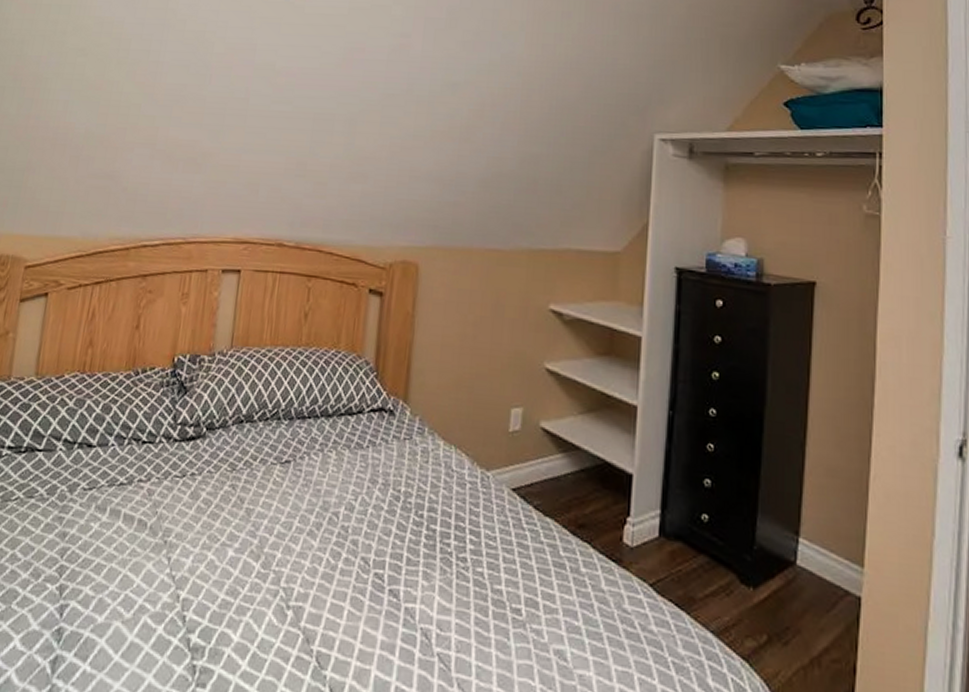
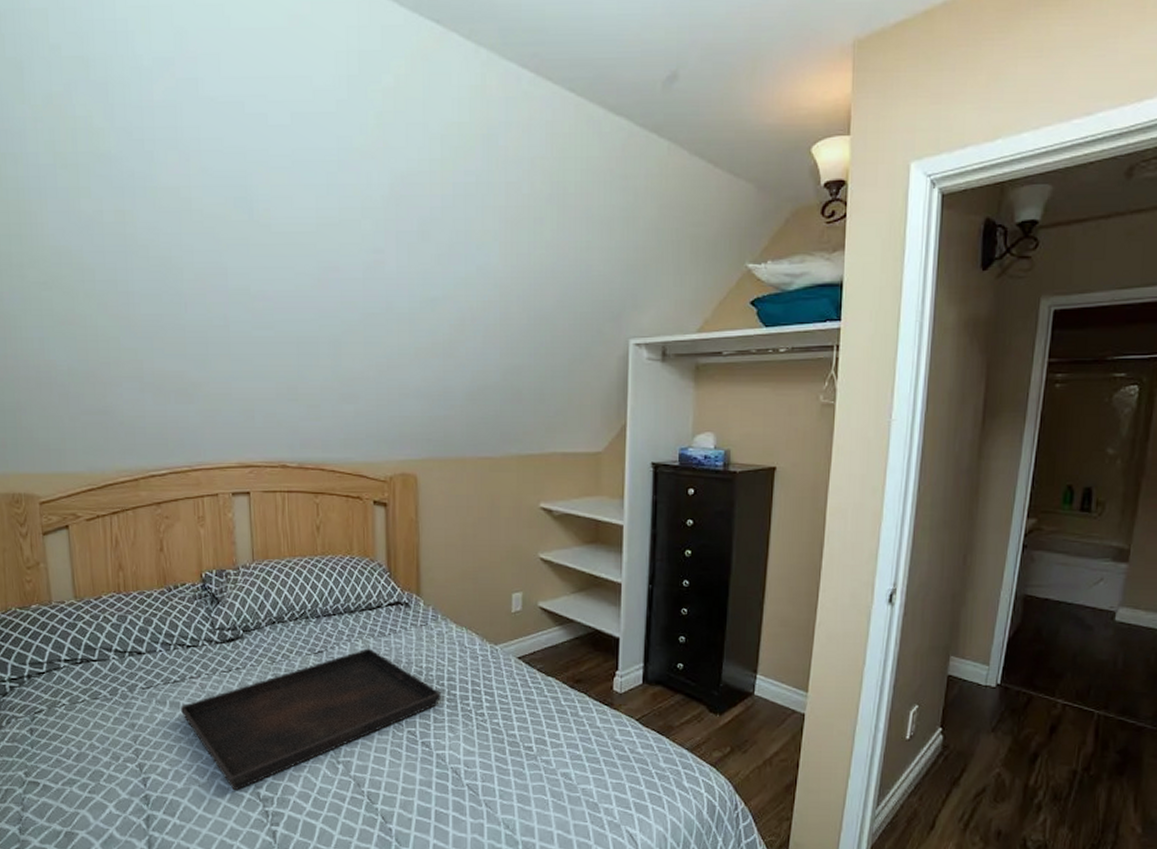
serving tray: none [120,462,419,634] -> present [181,648,441,791]

